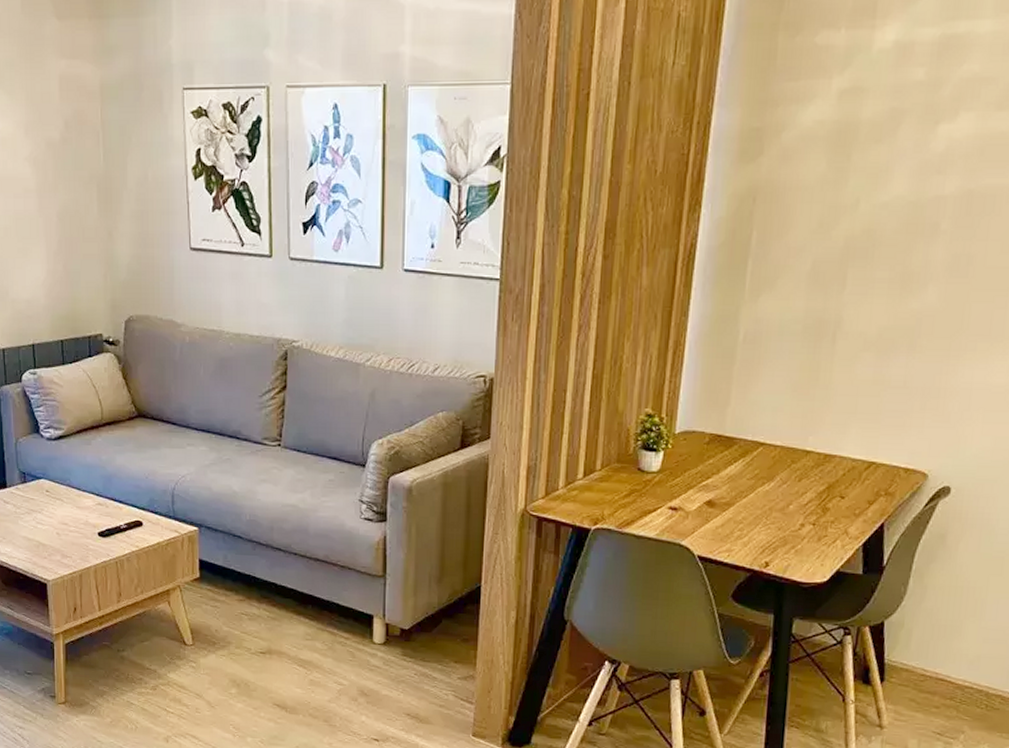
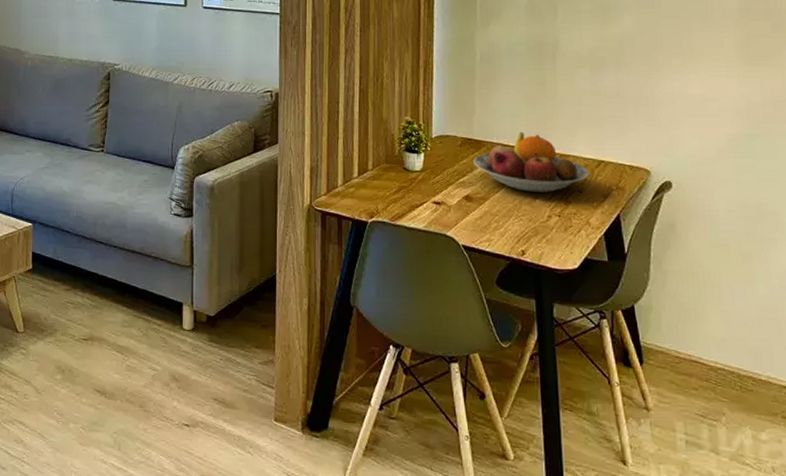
fruit bowl: none [721,427,856,498] -> present [474,131,589,193]

